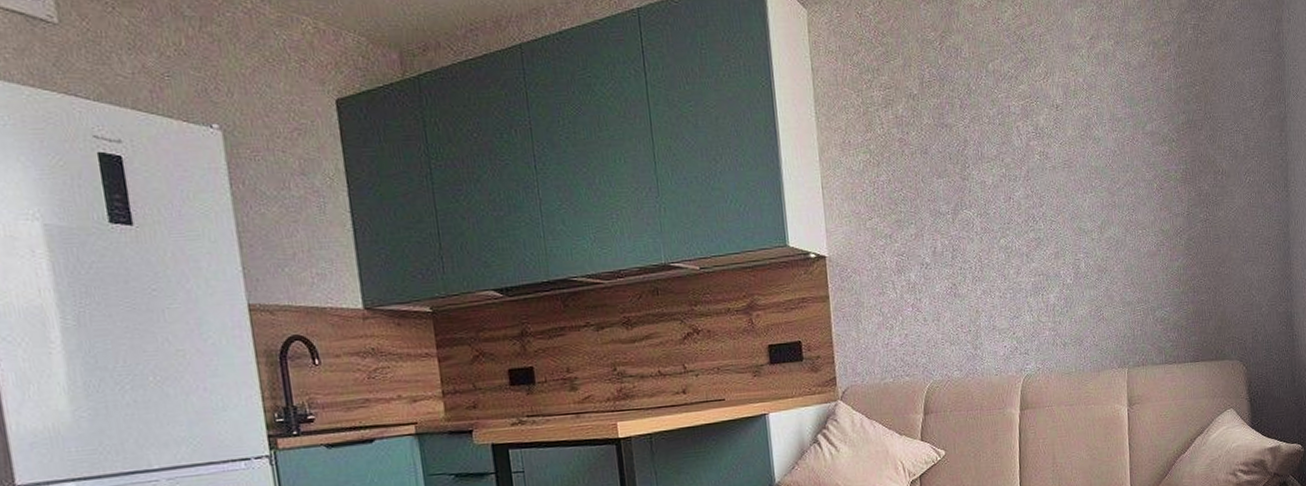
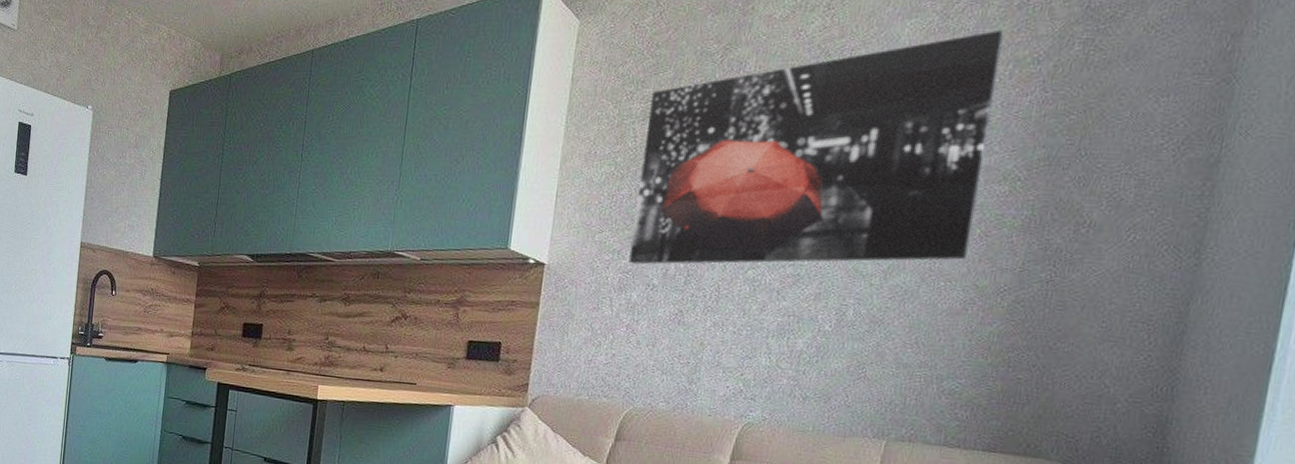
wall art: none [888,18,1152,246] -> present [628,31,1004,265]

